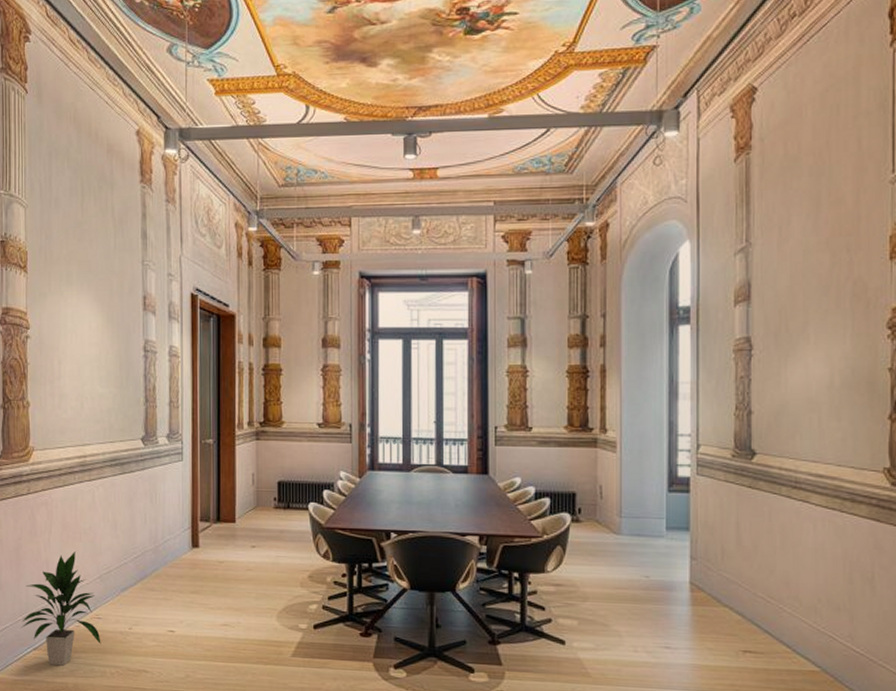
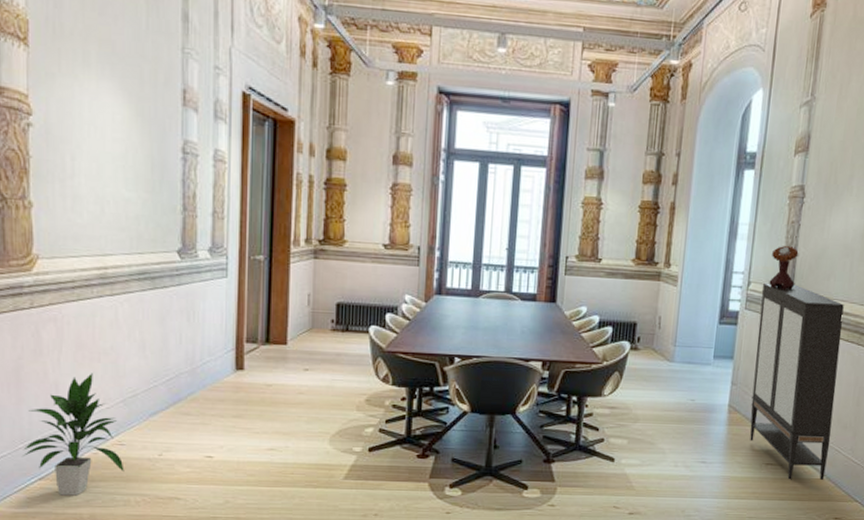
storage cabinet: none [714,445,821,673] -> present [750,282,844,481]
mushroom: none [721,404,753,452] -> present [769,246,799,290]

